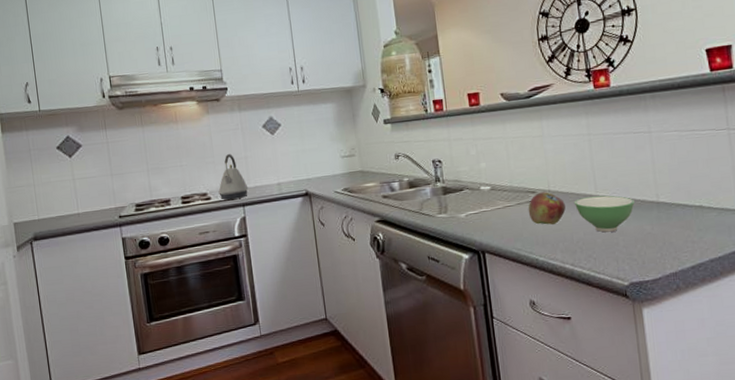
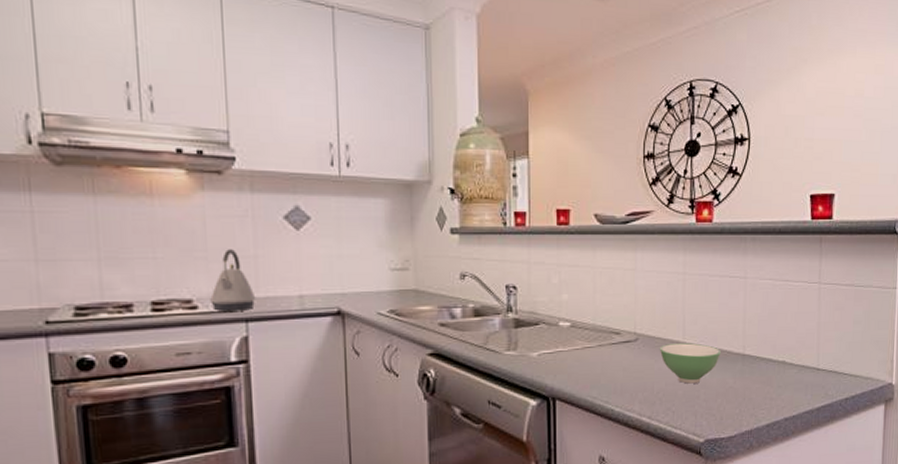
fruit: present [528,192,566,225] -> none [609,334,650,372]

